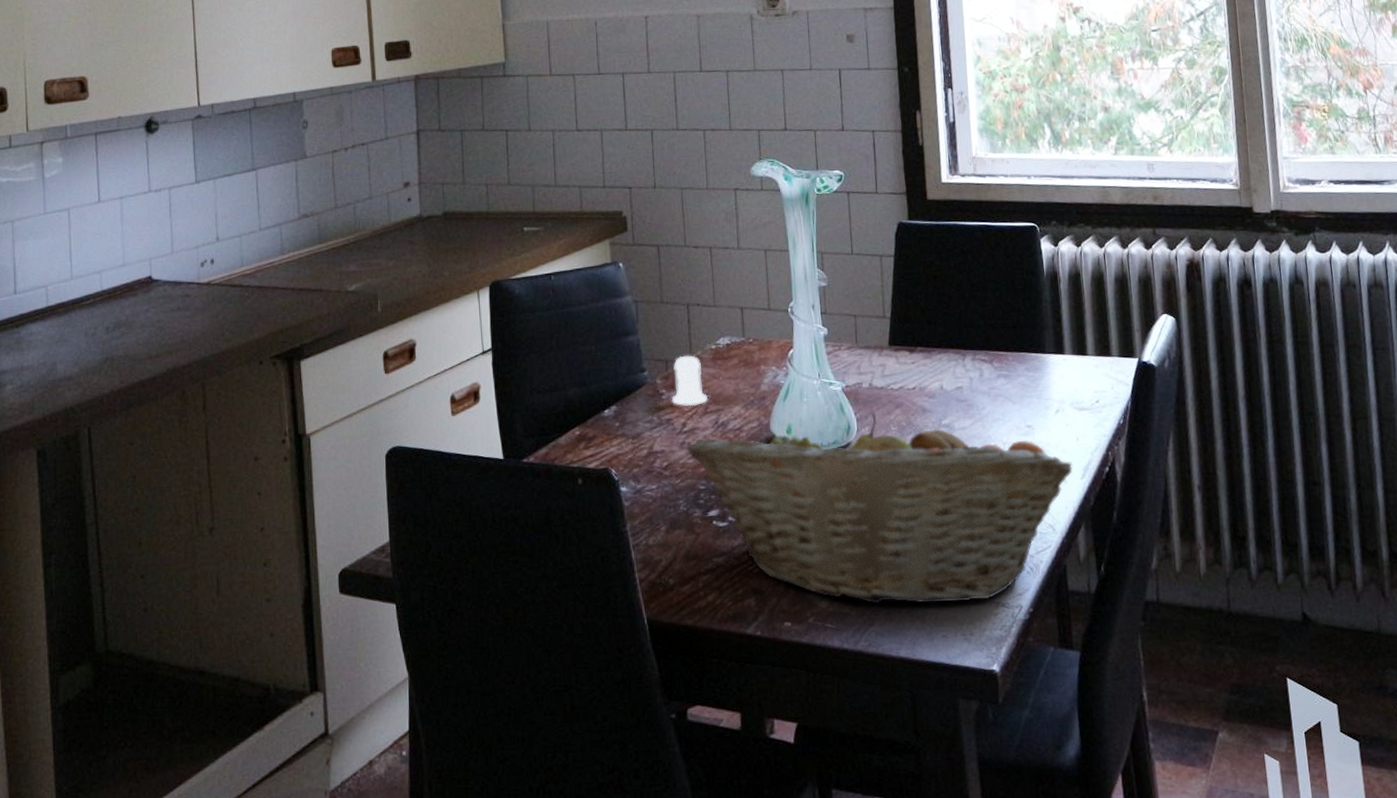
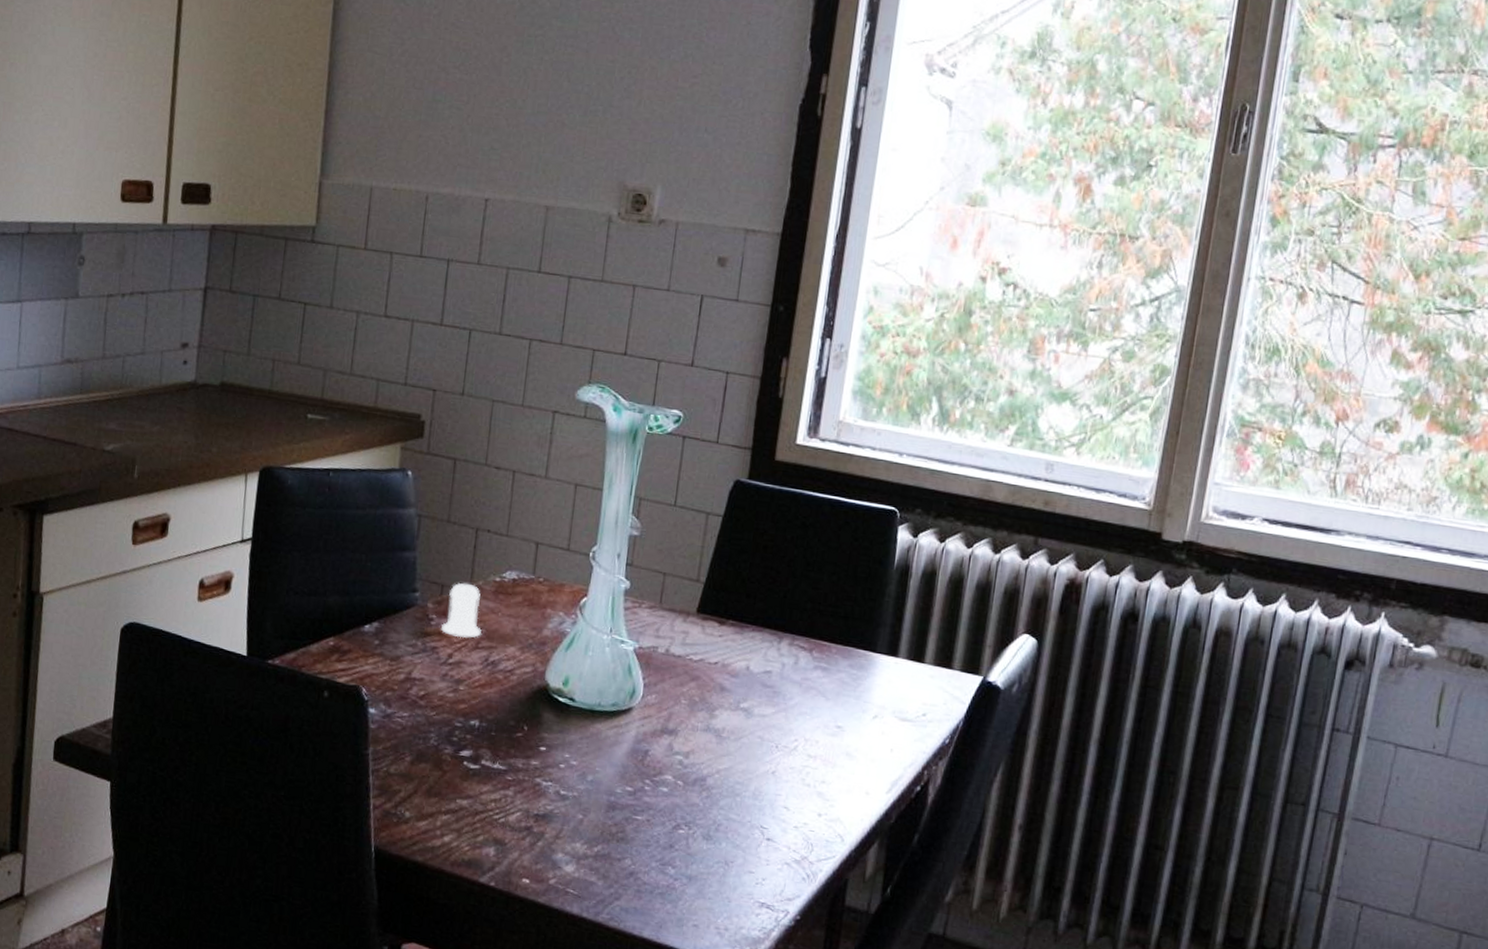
fruit basket: present [686,413,1073,604] -> none [448,673,880,898]

